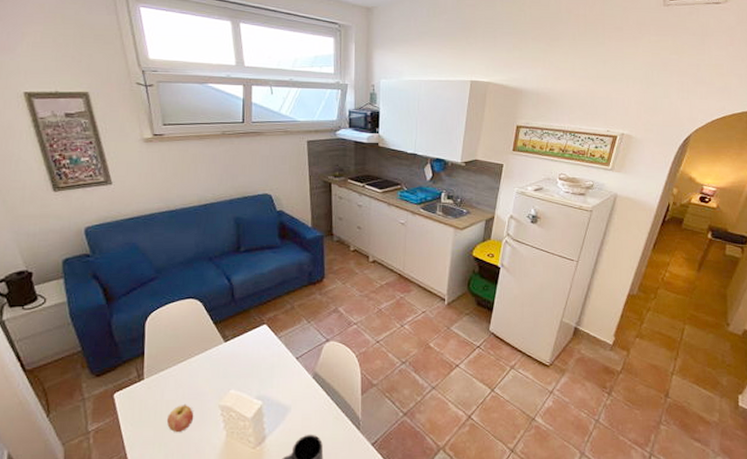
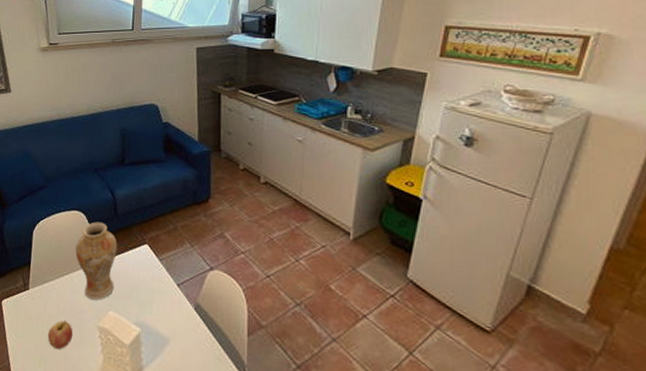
vase: none [192,308,236,381] -> present [75,222,118,300]

